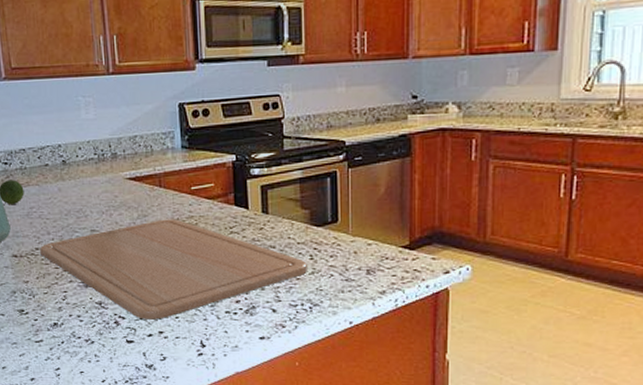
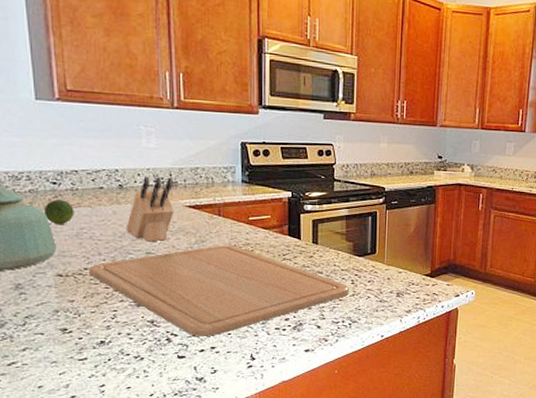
knife block: none [70,149,116,219] -> present [126,176,175,242]

